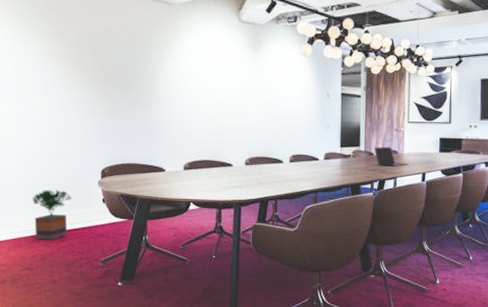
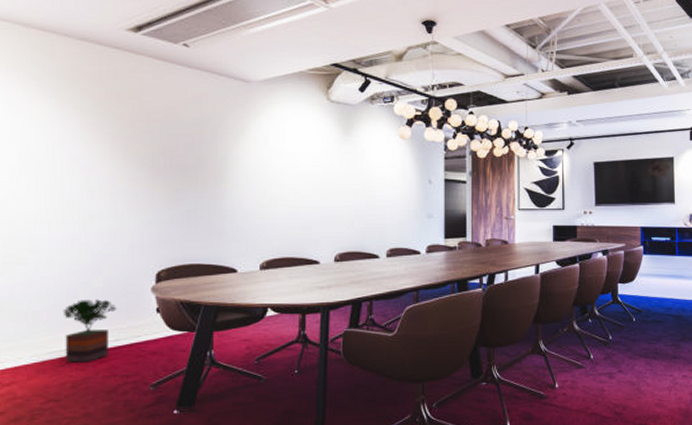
laptop: present [374,146,408,168] -> none [482,236,520,260]

